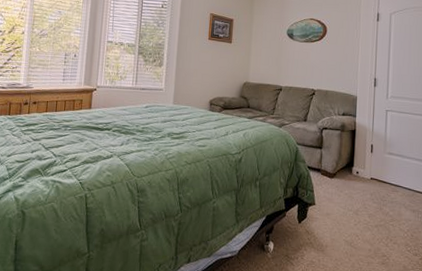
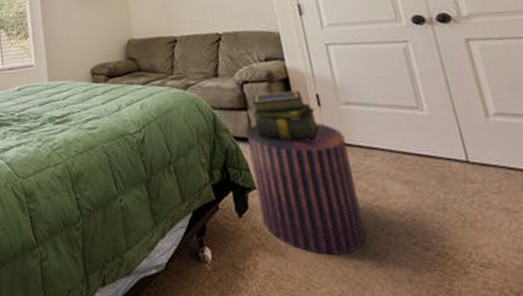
pouf: none [314,159,383,254] -> present [246,123,367,255]
stack of books: none [324,138,368,176] -> present [250,90,320,141]

